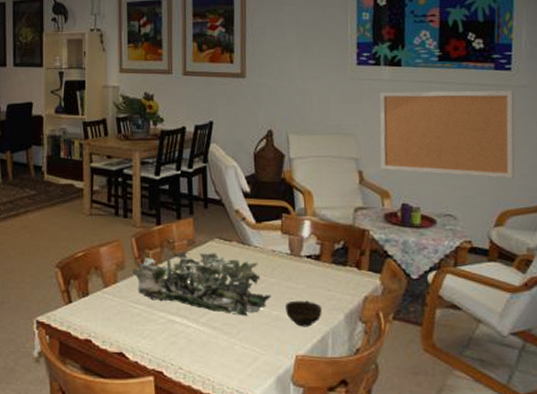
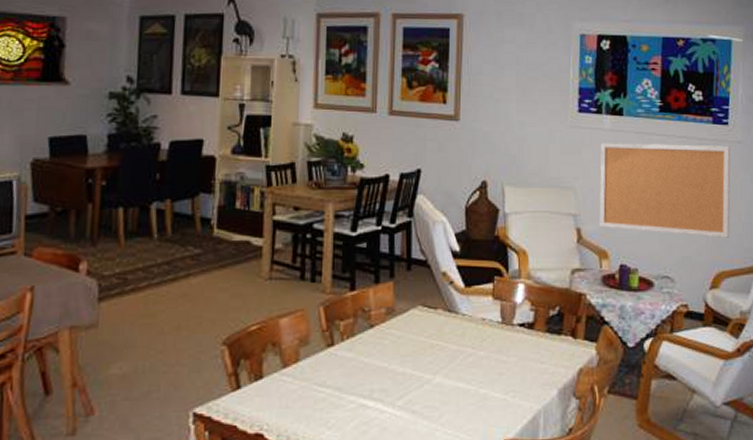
plant: present [132,251,271,316] -> none [318,322,479,396]
cup: present [286,300,322,327] -> none [495,375,534,406]

